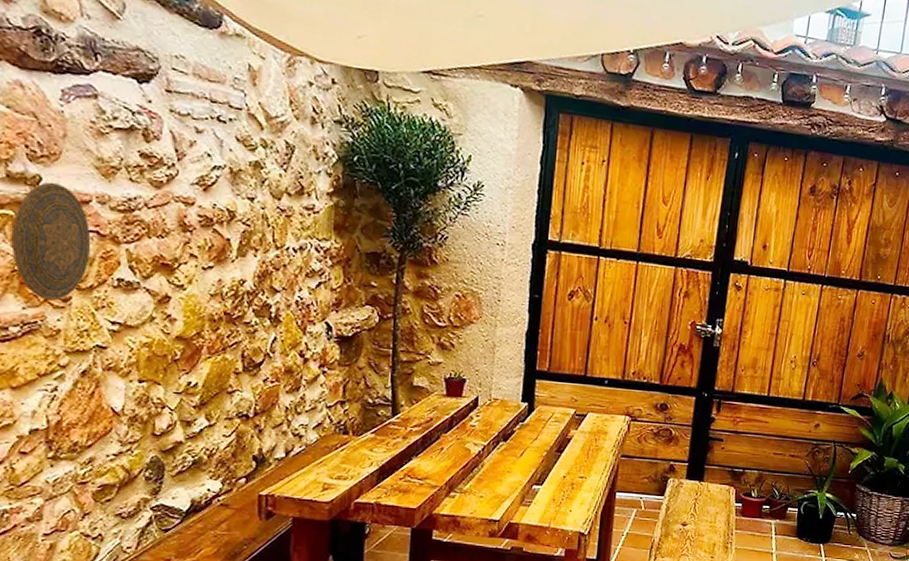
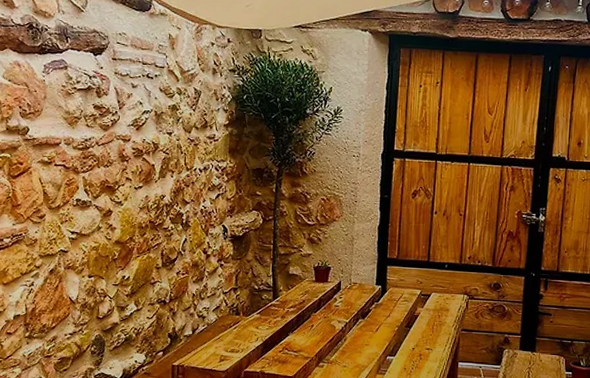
decorative plate: present [11,182,91,301] -> none [7,131,60,218]

